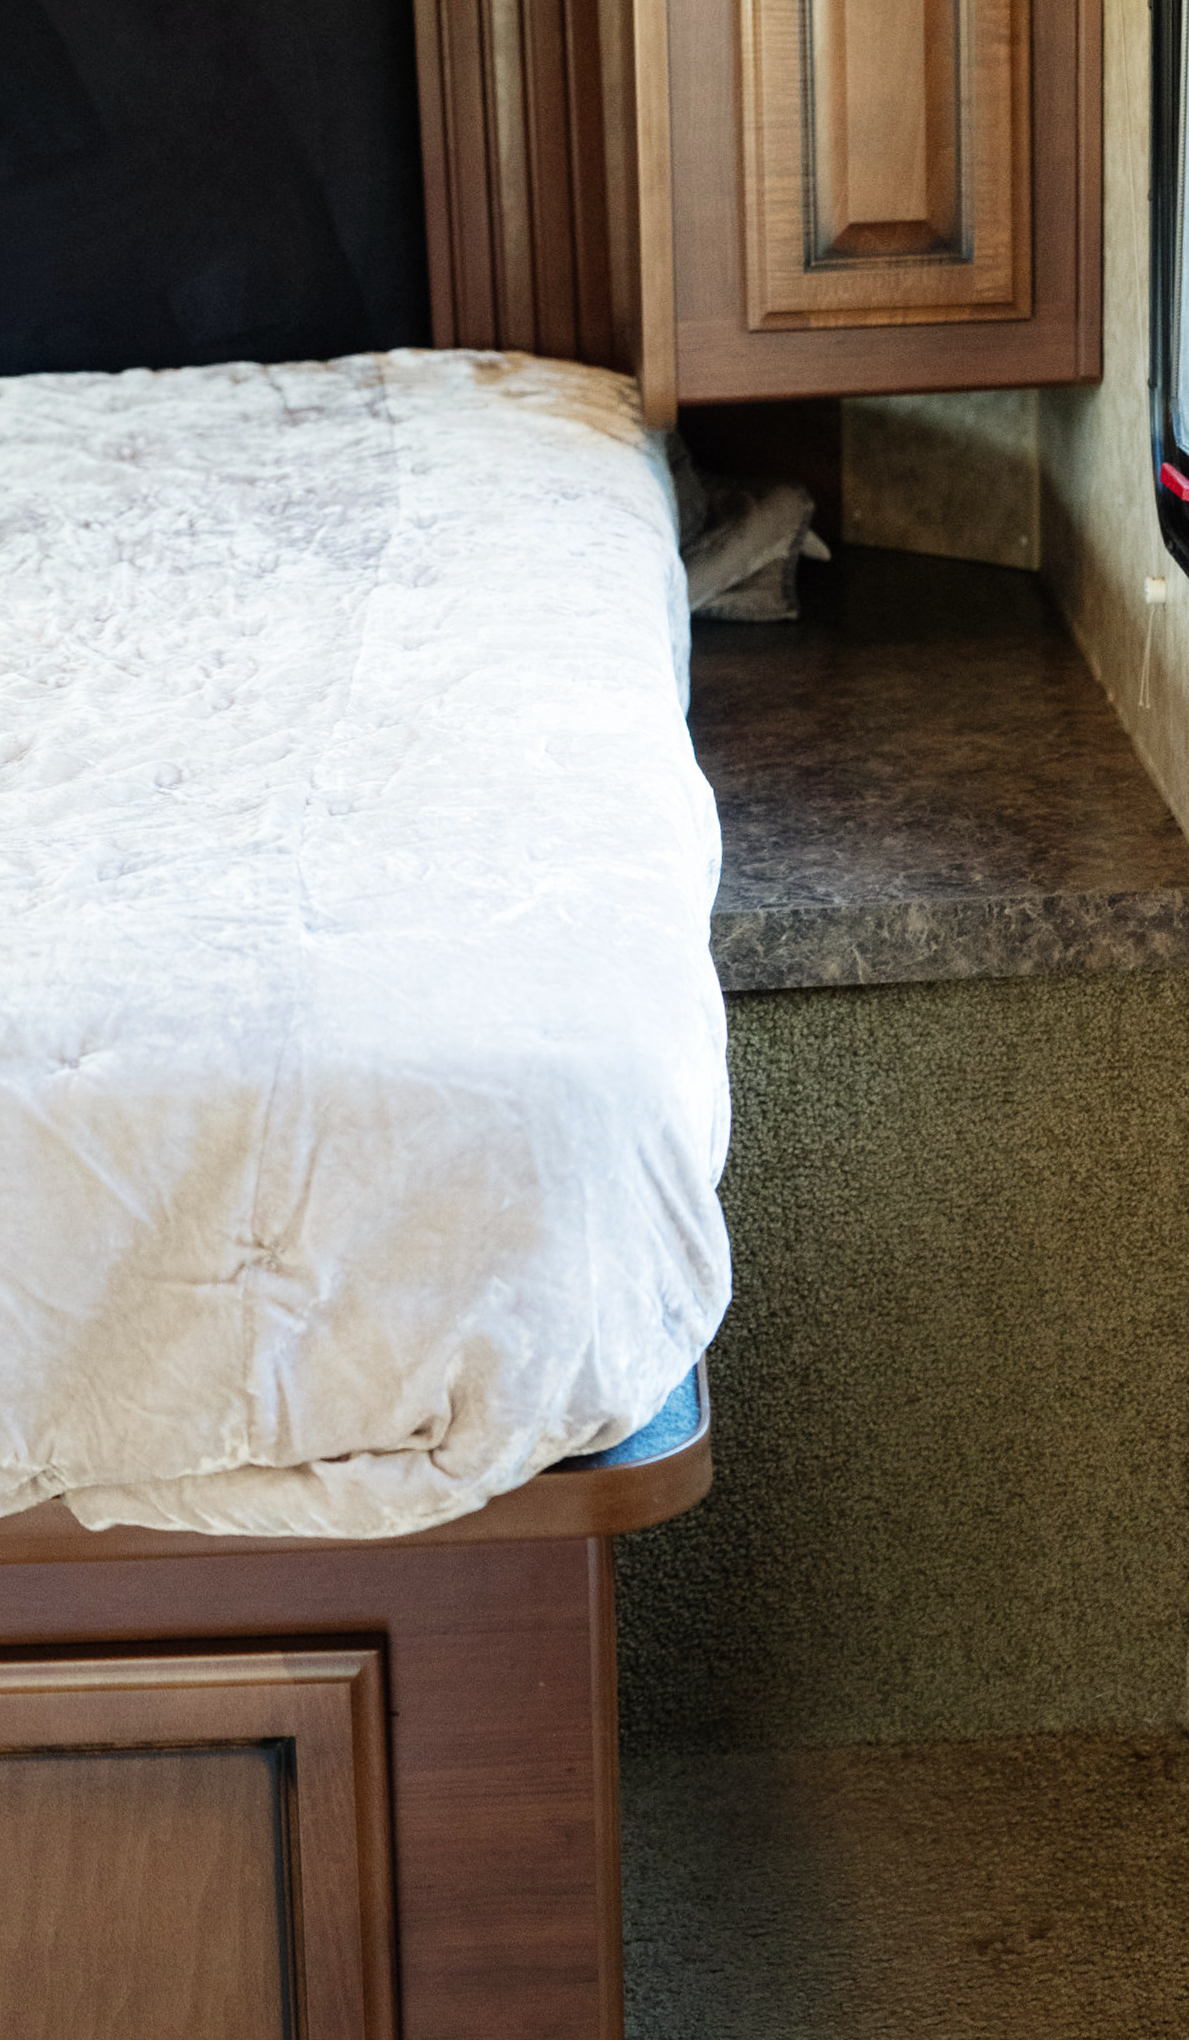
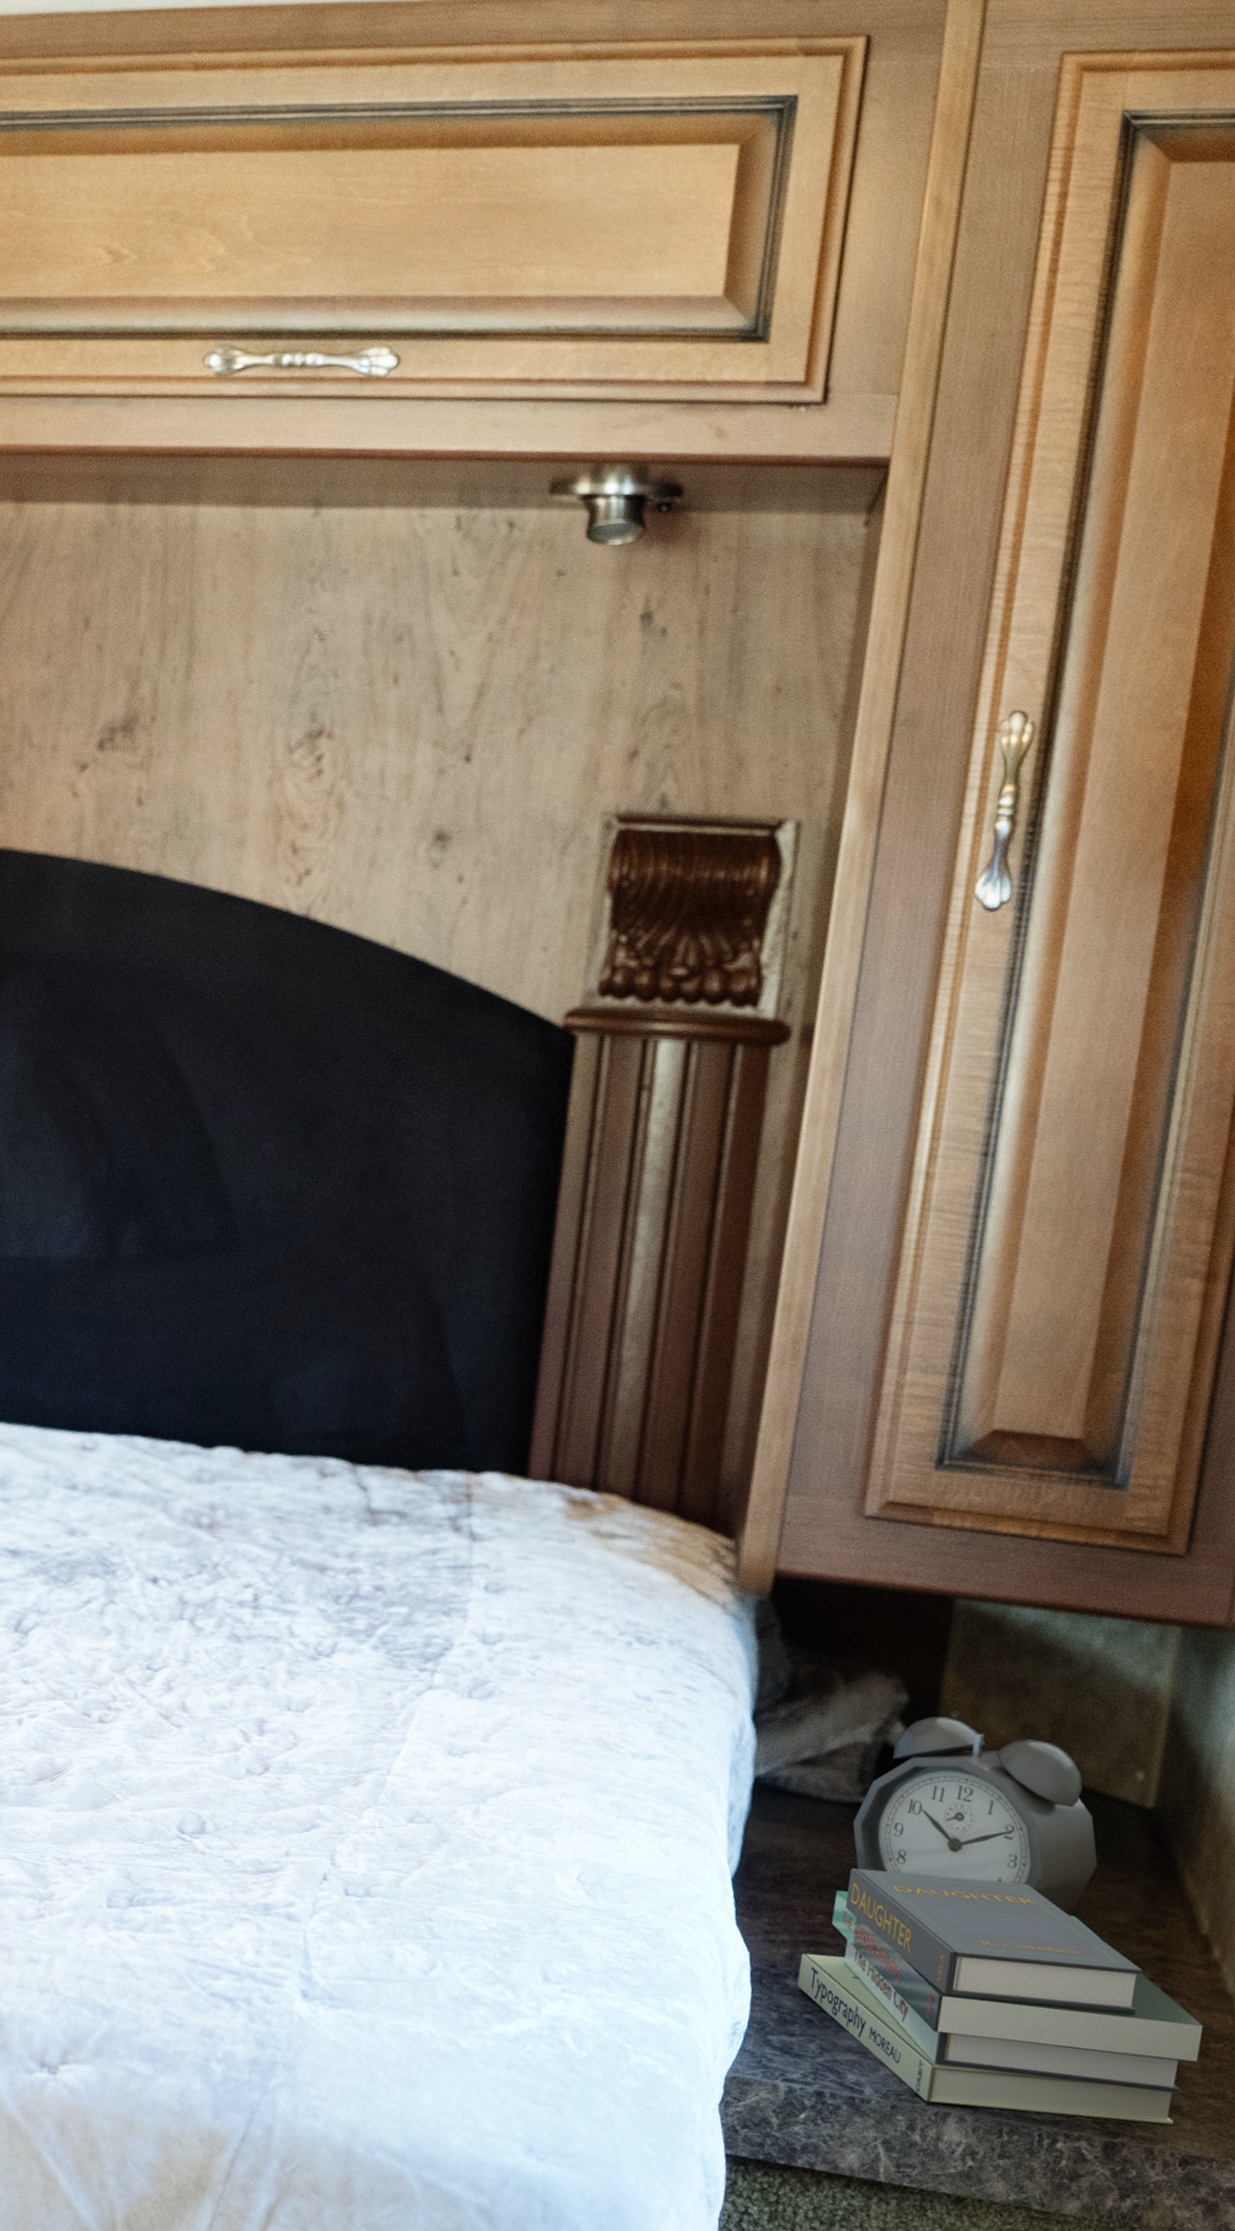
books: none [758,667,1110,898] -> present [797,1867,1204,2125]
alarm clock: none [784,517,1000,687] -> present [852,1716,1098,1912]

